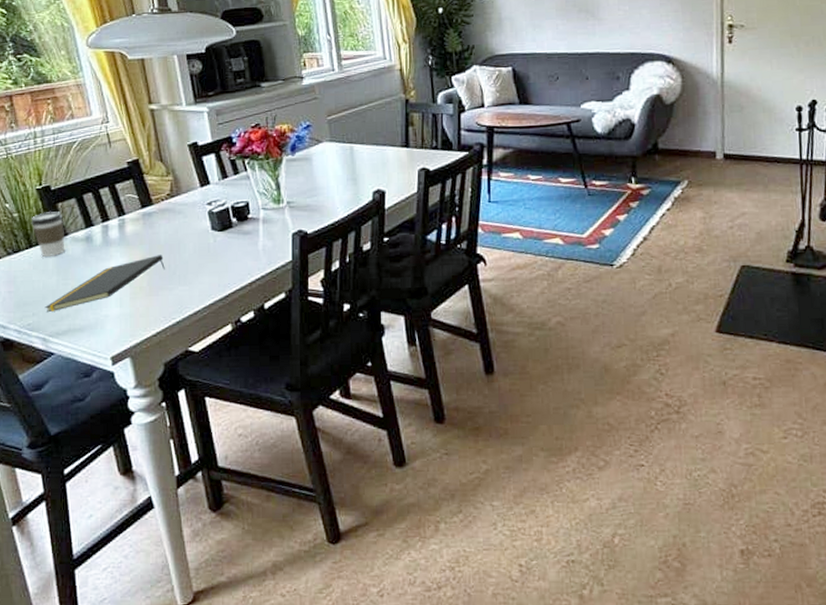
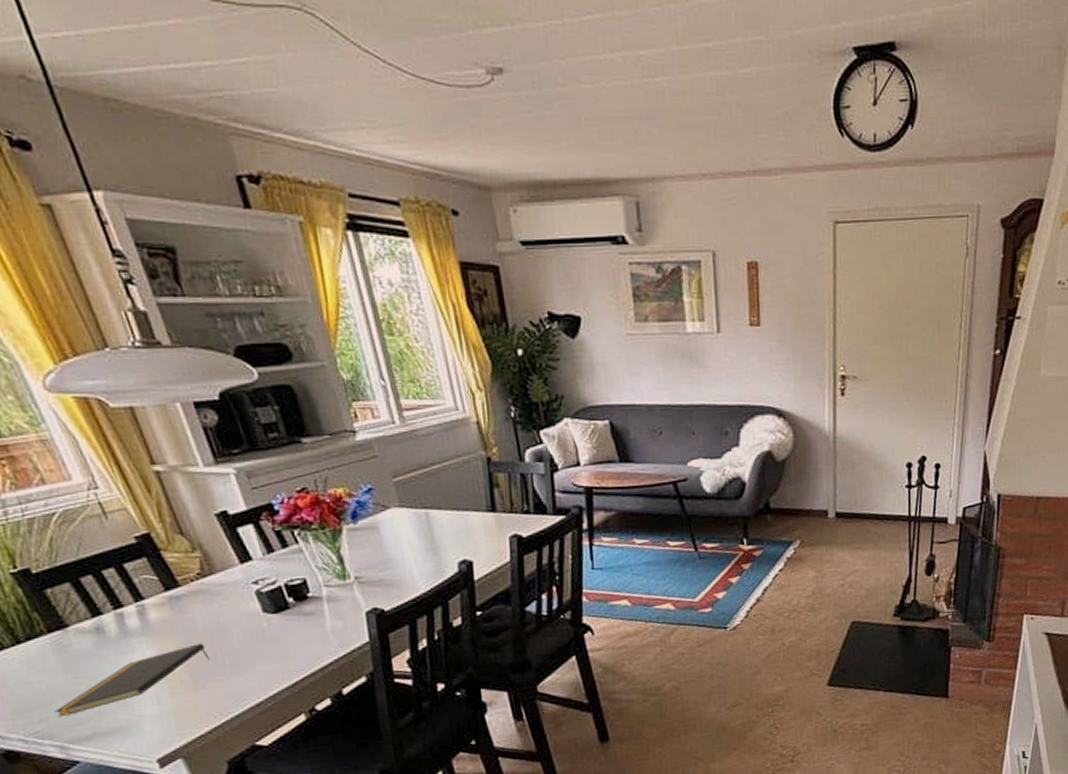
coffee cup: present [31,211,65,257] -> none [11,599,69,654]

